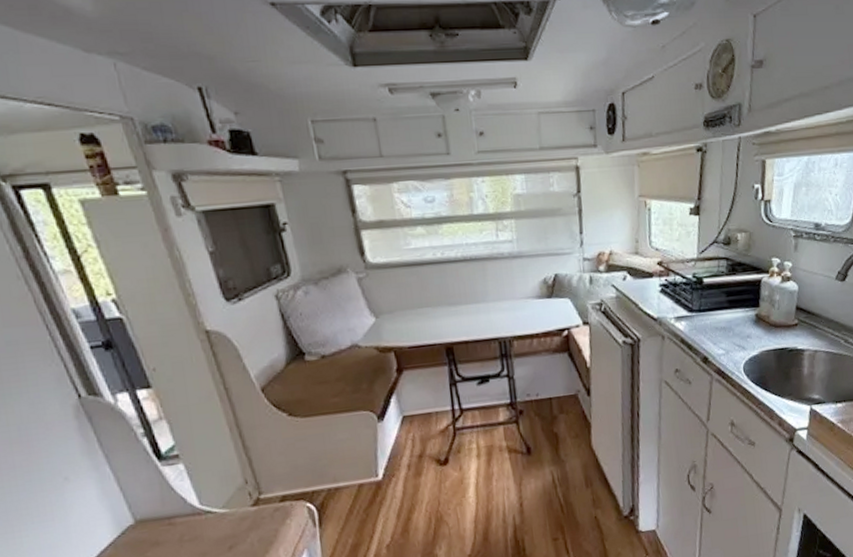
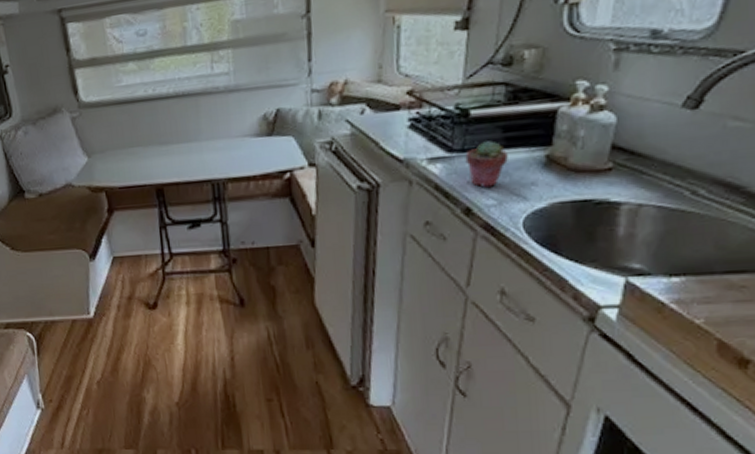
potted succulent: none [701,303,731,340] -> present [465,141,508,188]

